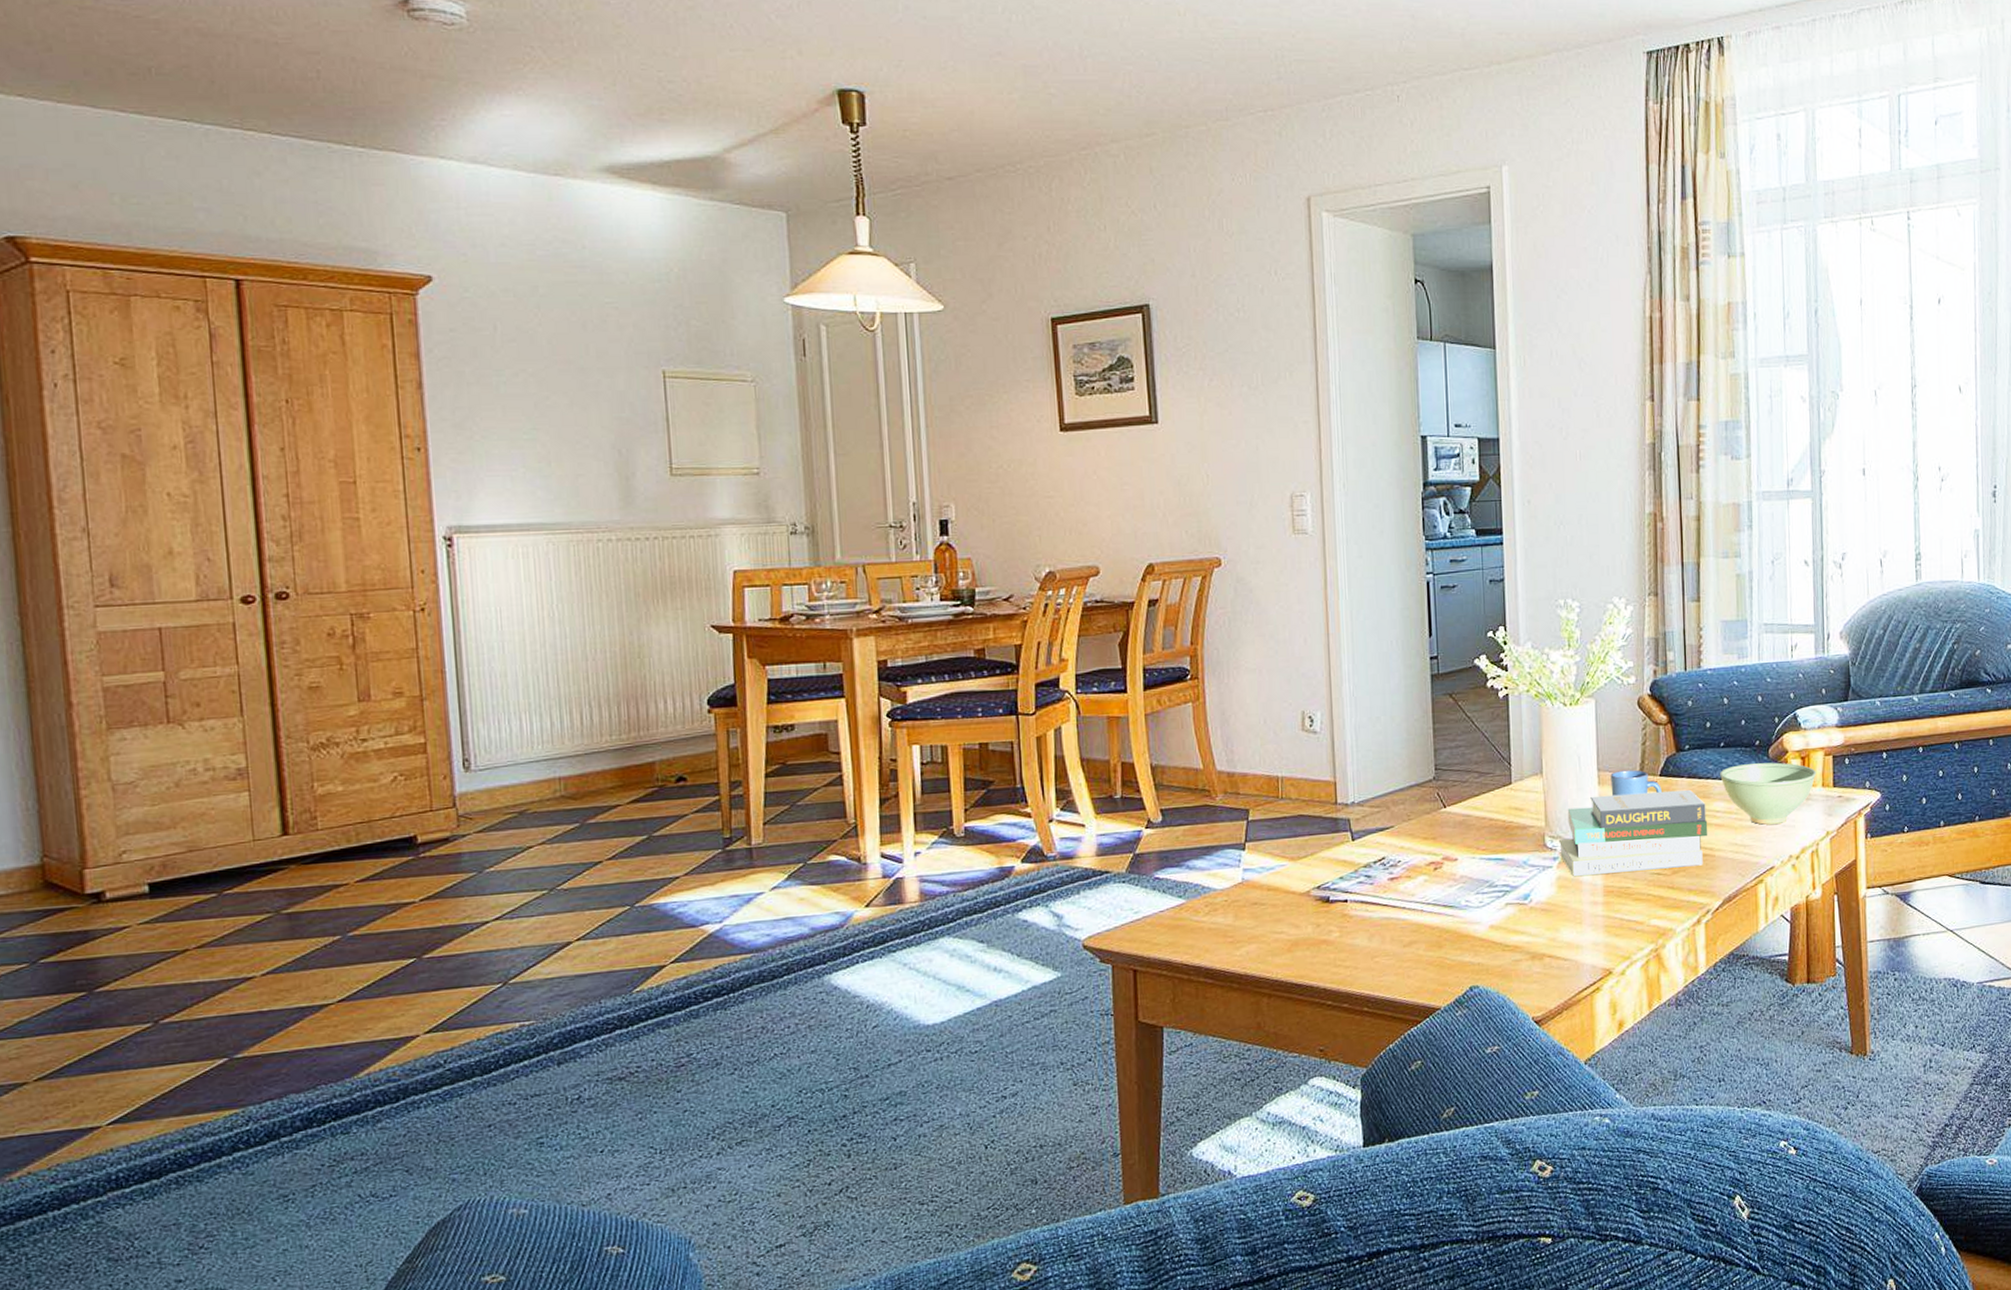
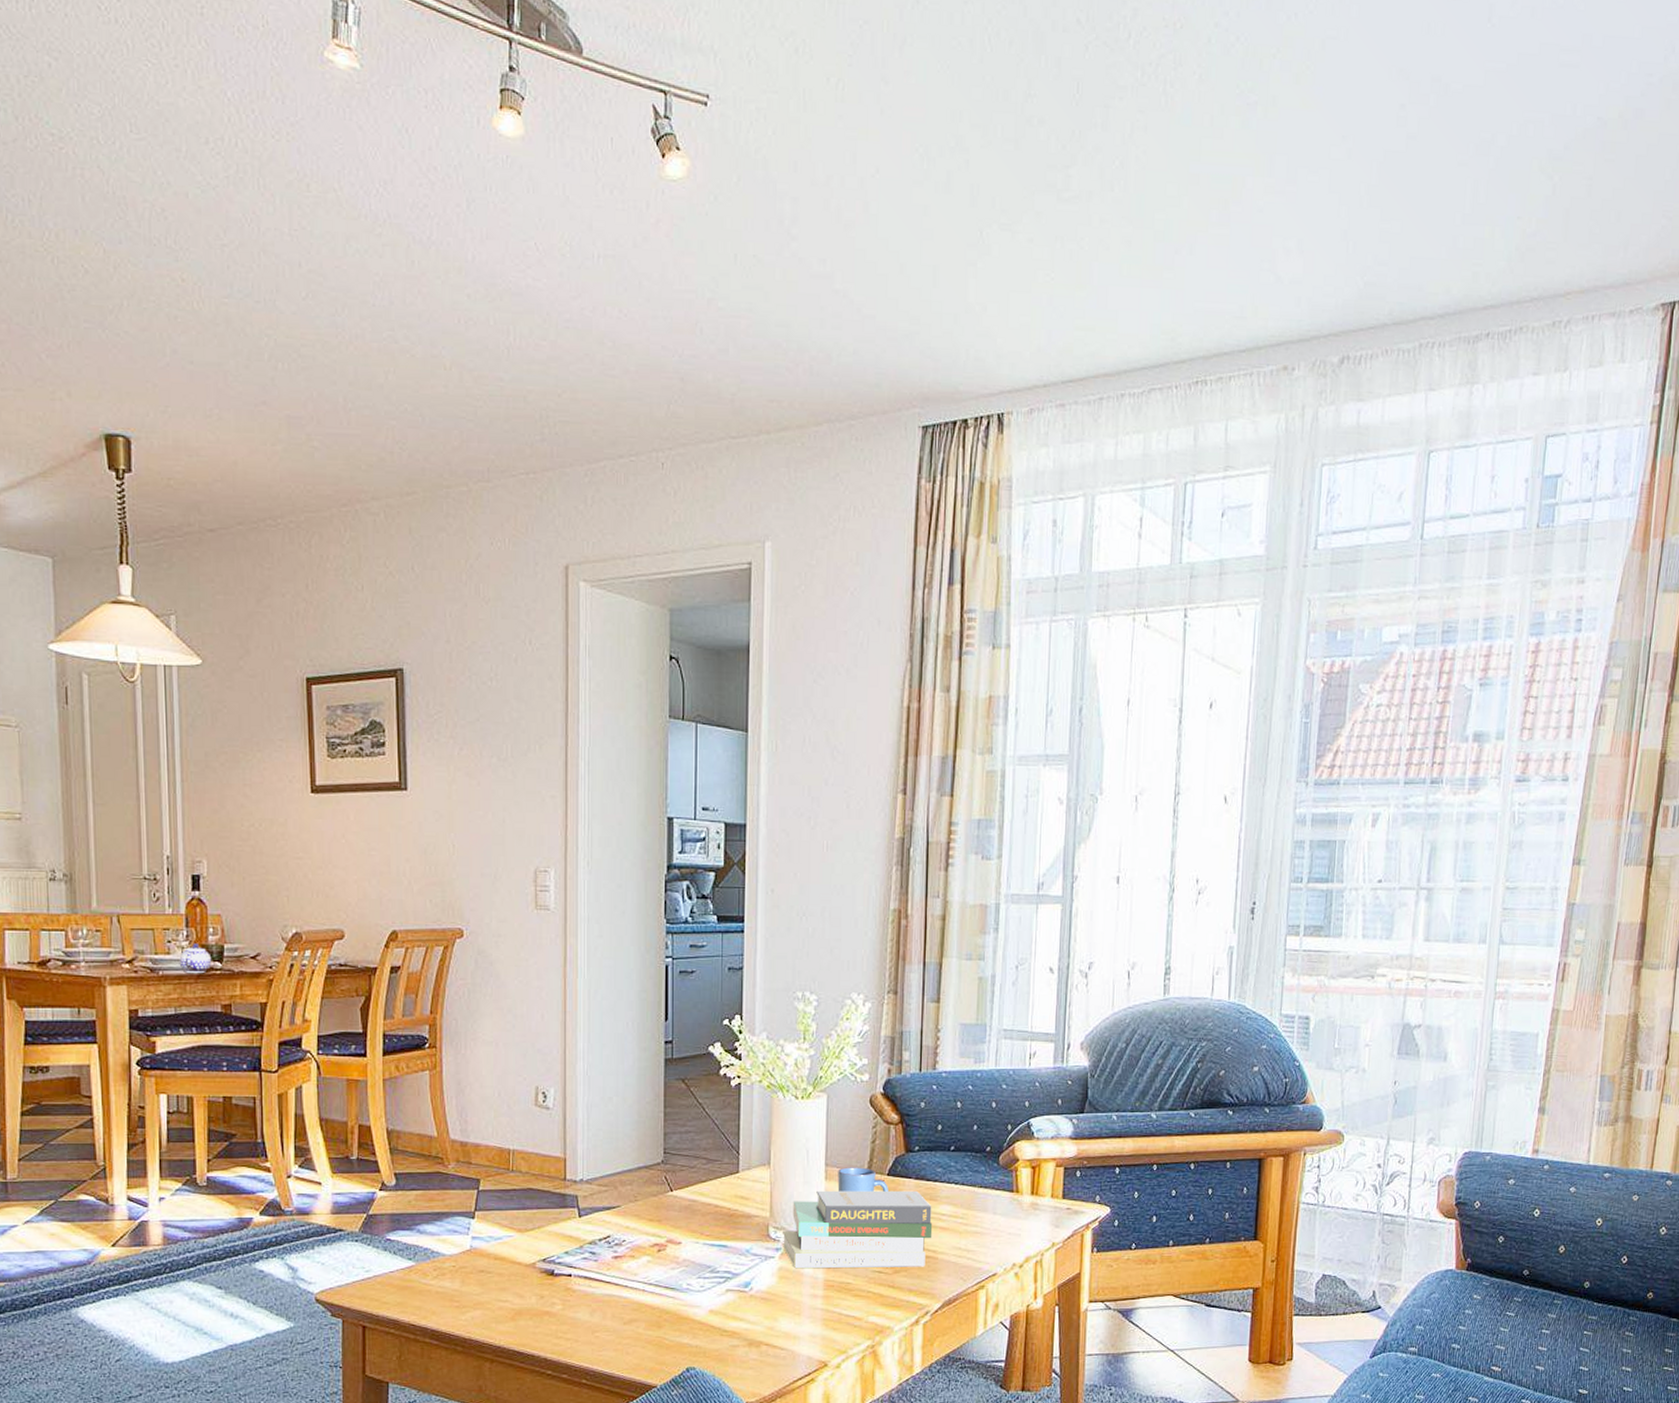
teapot: none [928,589,963,620] -> present [179,943,212,974]
bowl: present [1720,762,1817,825] -> none [948,1170,1047,1232]

